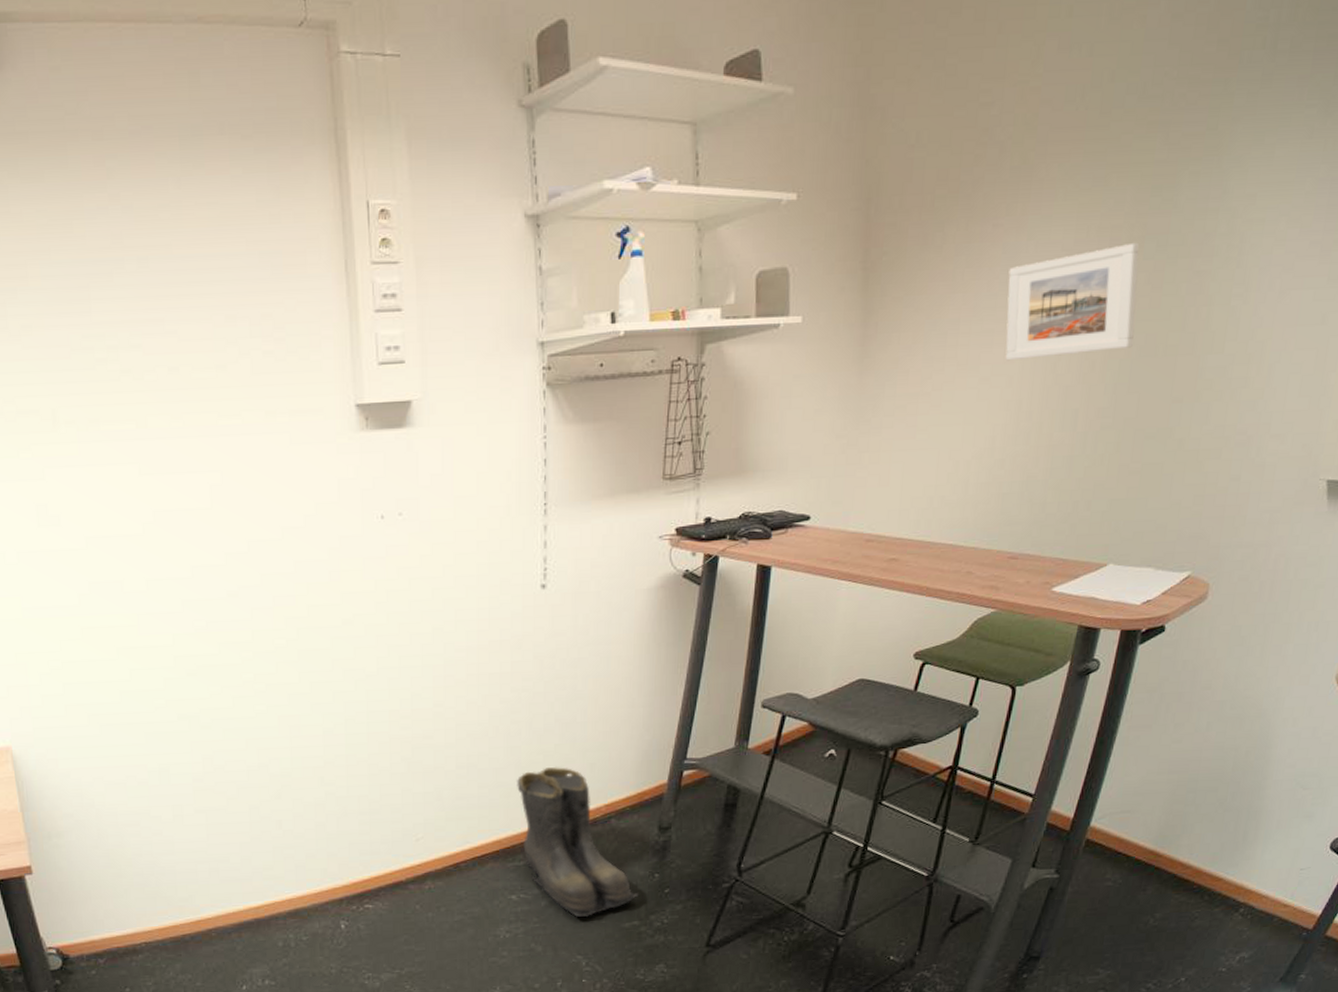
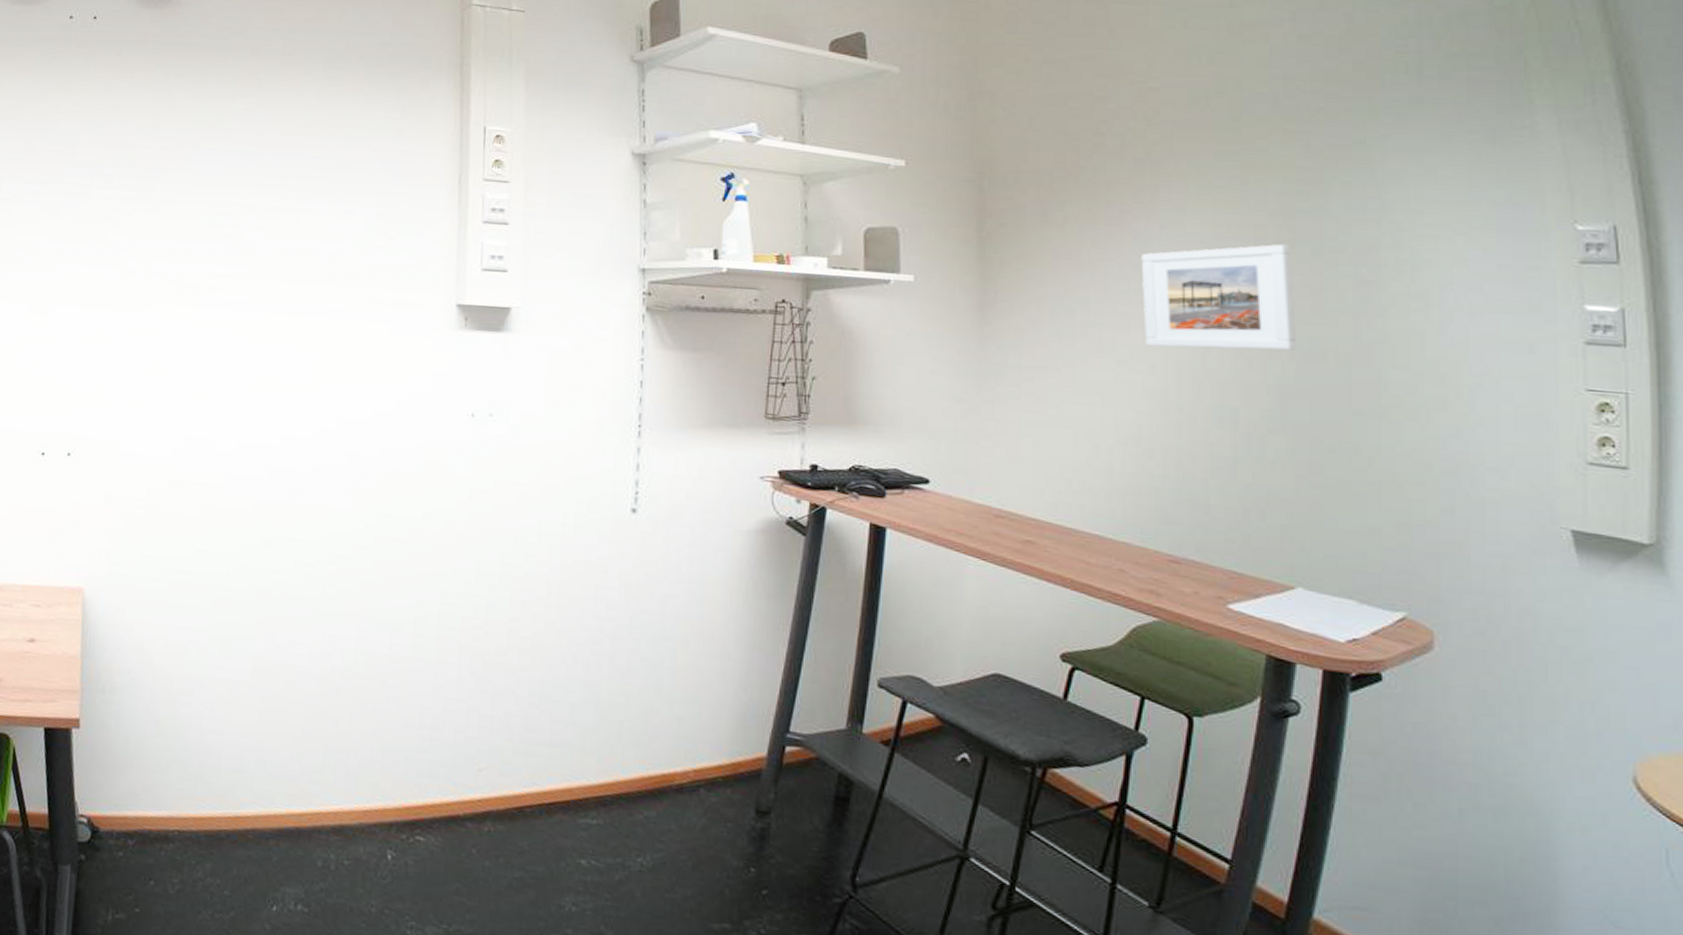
boots: present [517,766,639,917] -> none [594,712,730,905]

